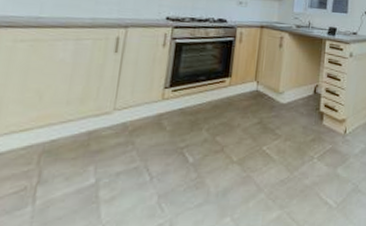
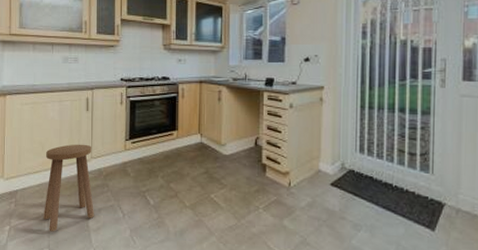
stool: none [25,92,117,210] -> present [43,144,94,232]

